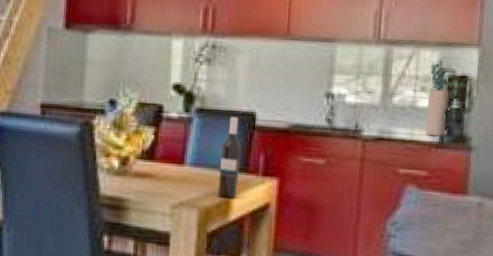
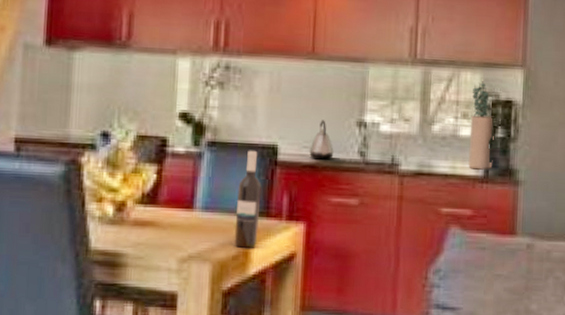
kettle: none [282,91,305,126] -> present [308,120,334,160]

